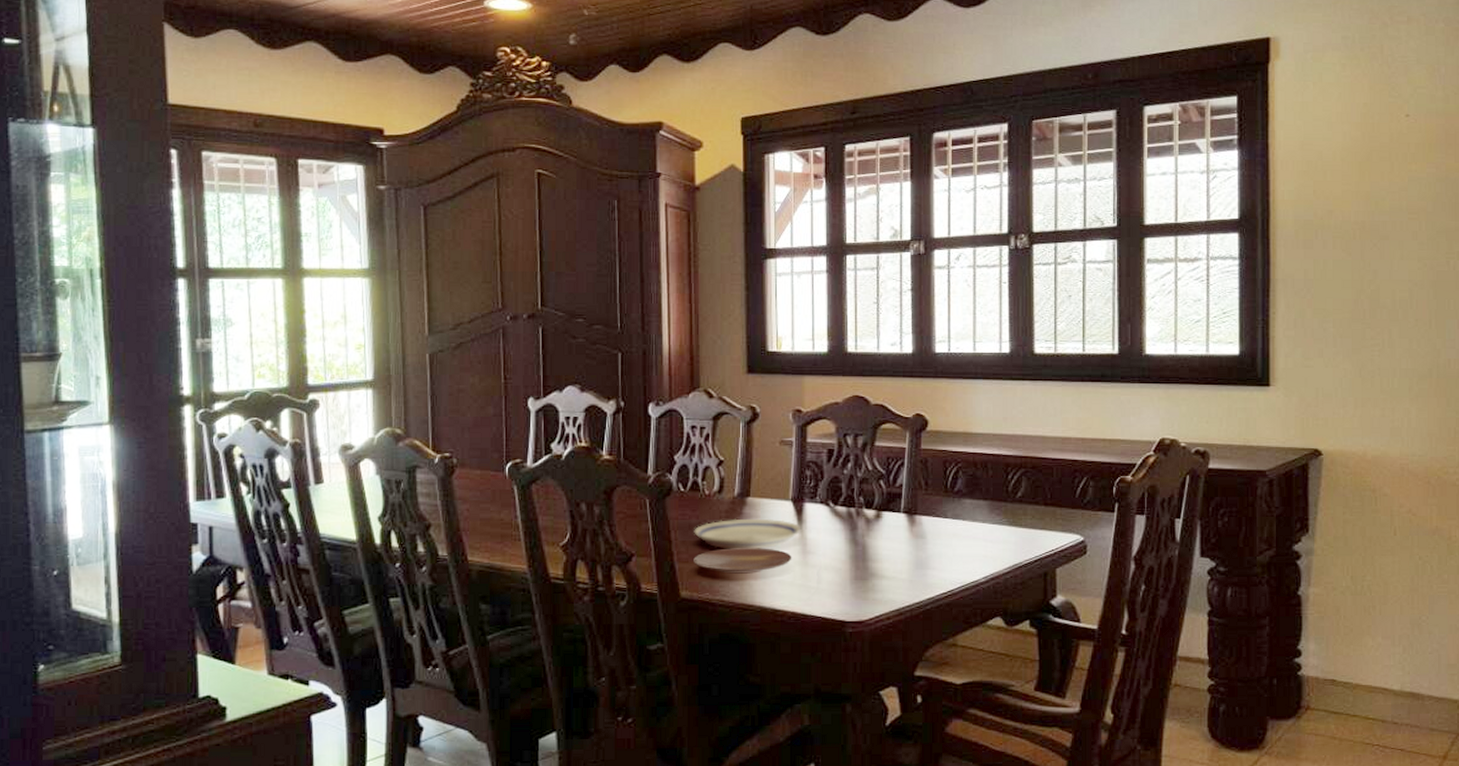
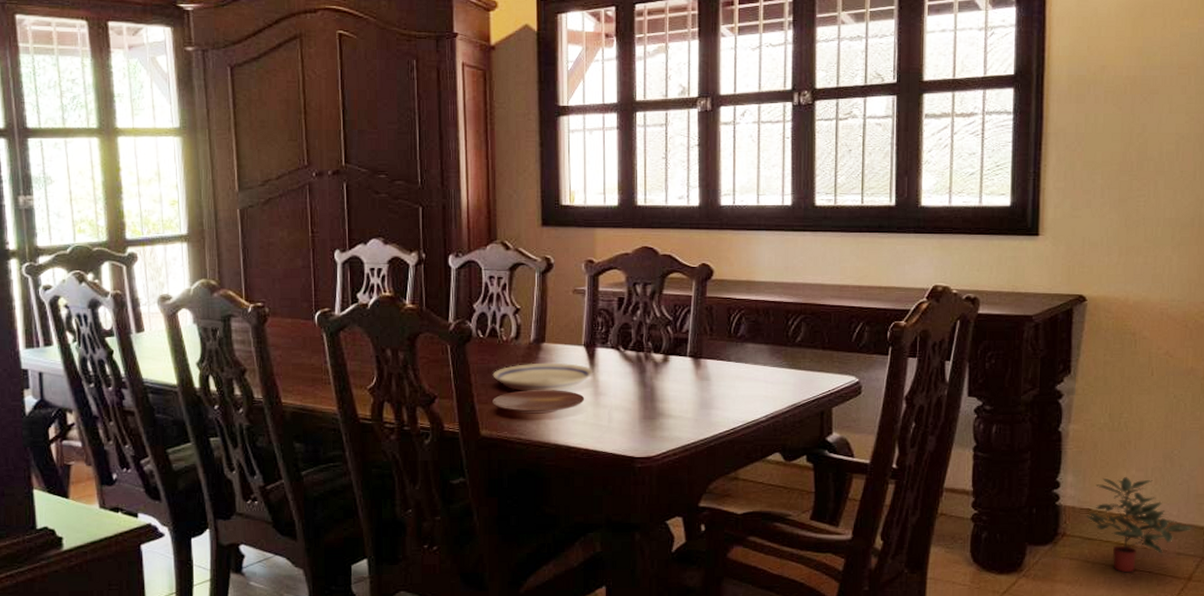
potted plant: none [1330,644,1450,751] -> present [1086,476,1197,573]

